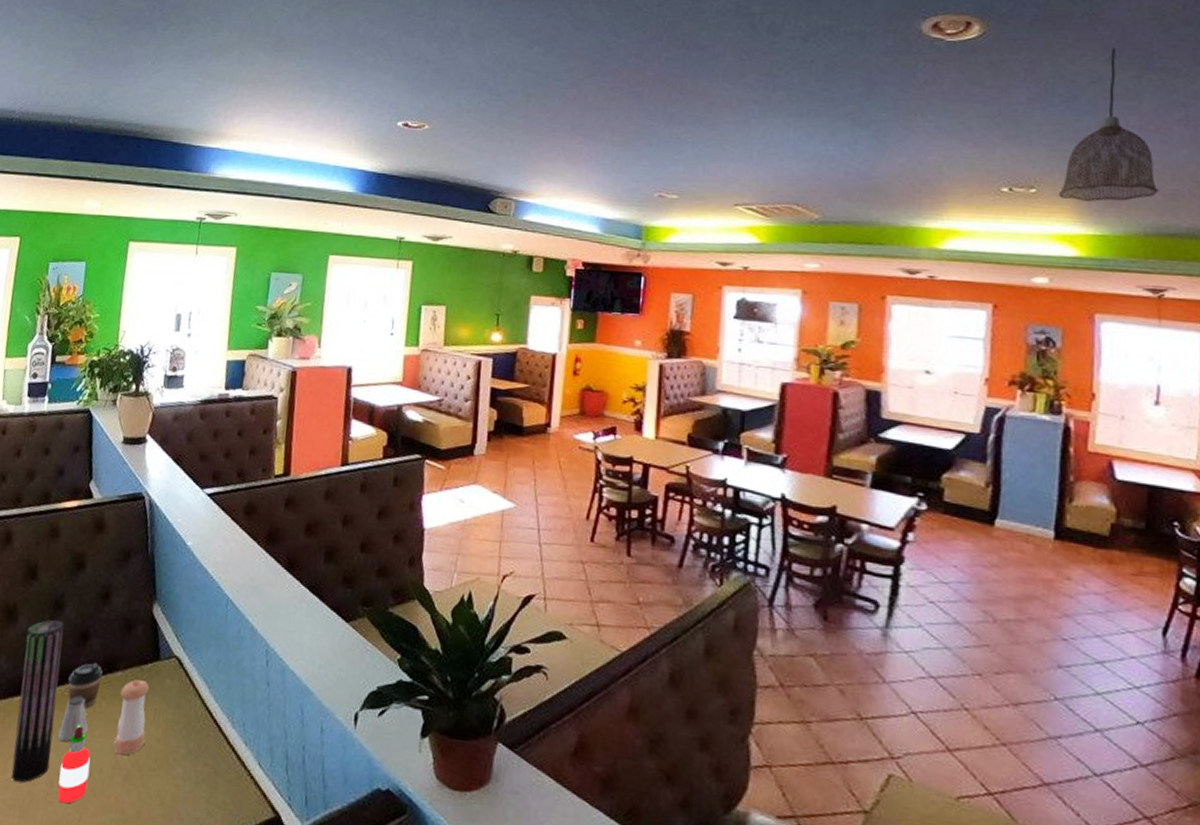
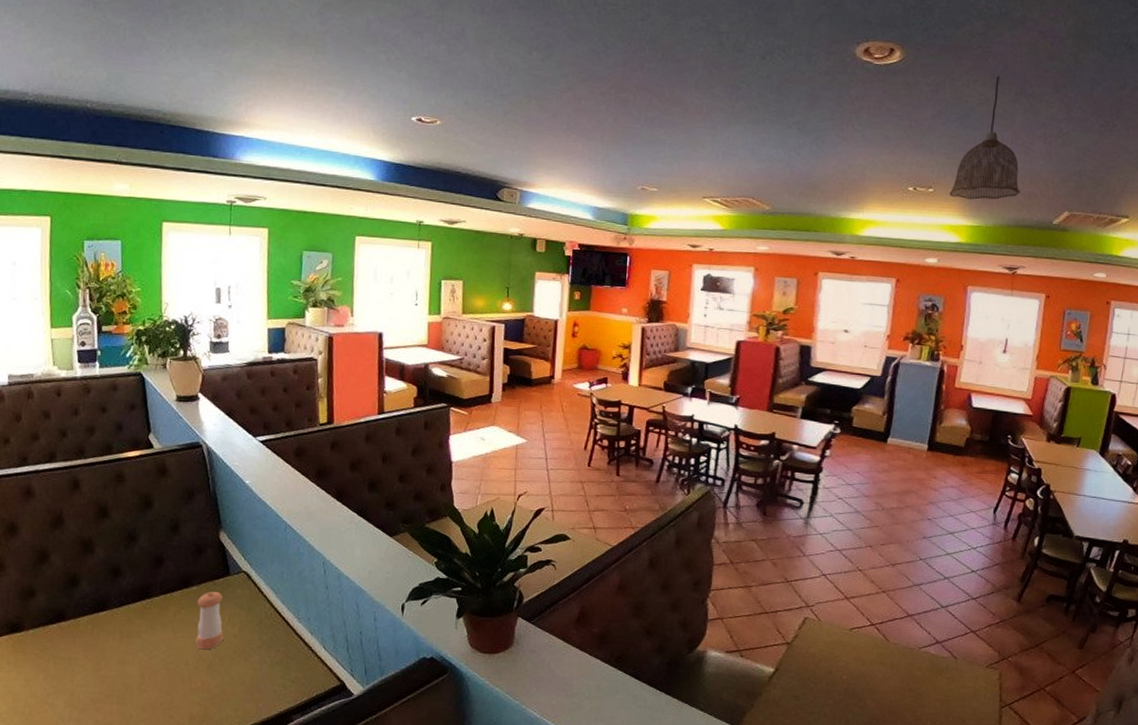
cylinder: present [11,619,64,784] -> none [104,549,140,678]
saltshaker: present [57,696,88,742] -> none [143,607,172,644]
hot sauce: present [57,724,91,804] -> none [149,629,177,690]
coffee cup: present [67,662,103,710] -> none [148,580,179,618]

